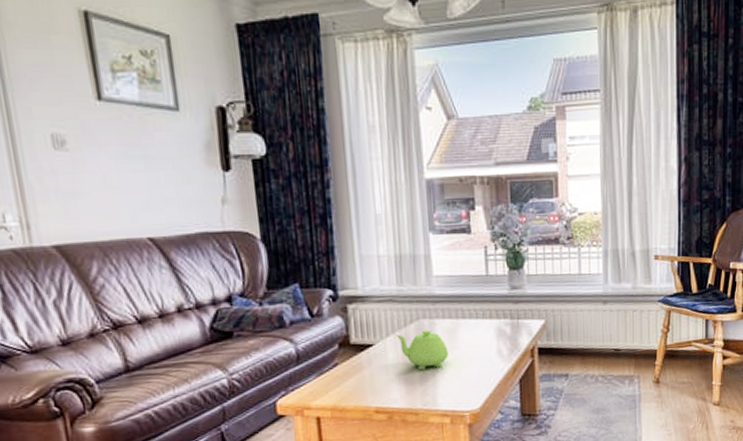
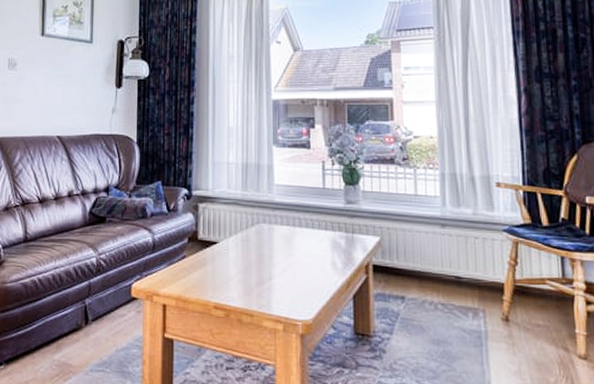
teapot: present [395,330,449,371] -> none [237,234,285,273]

